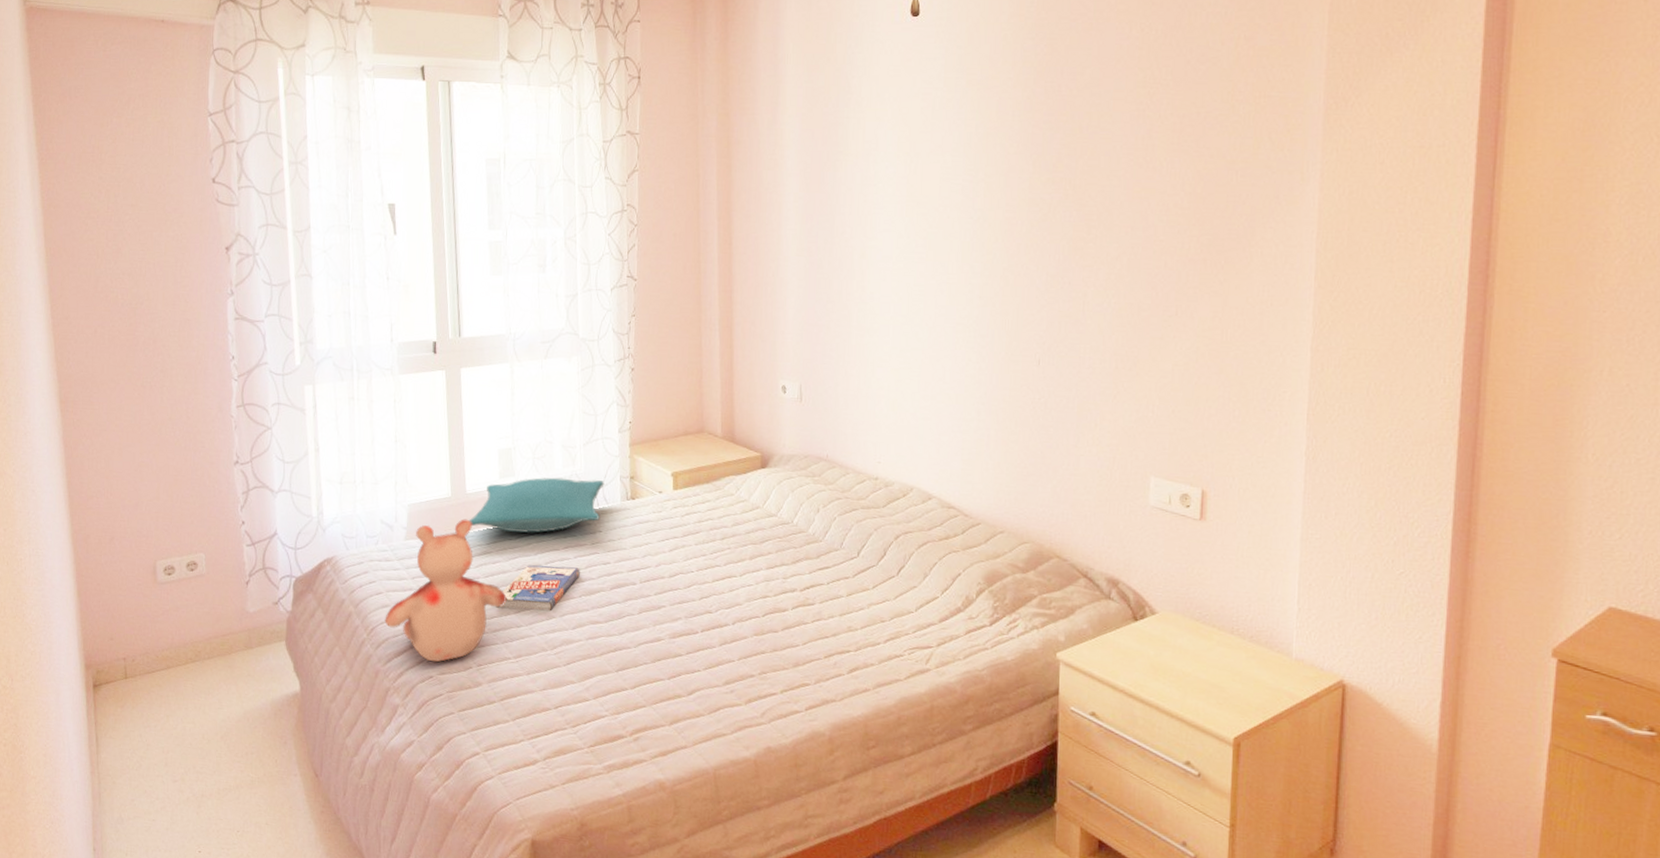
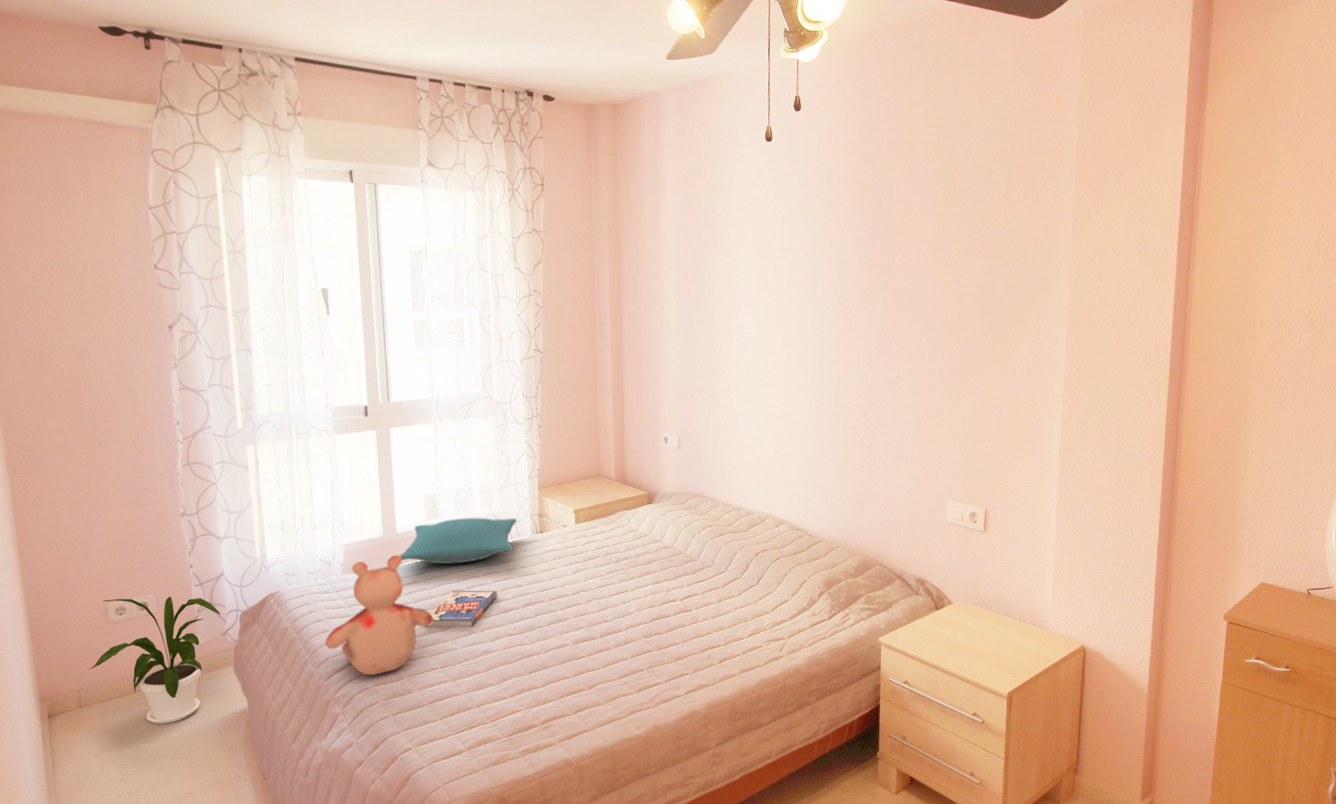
house plant: none [135,556,274,704] -> present [89,596,221,724]

